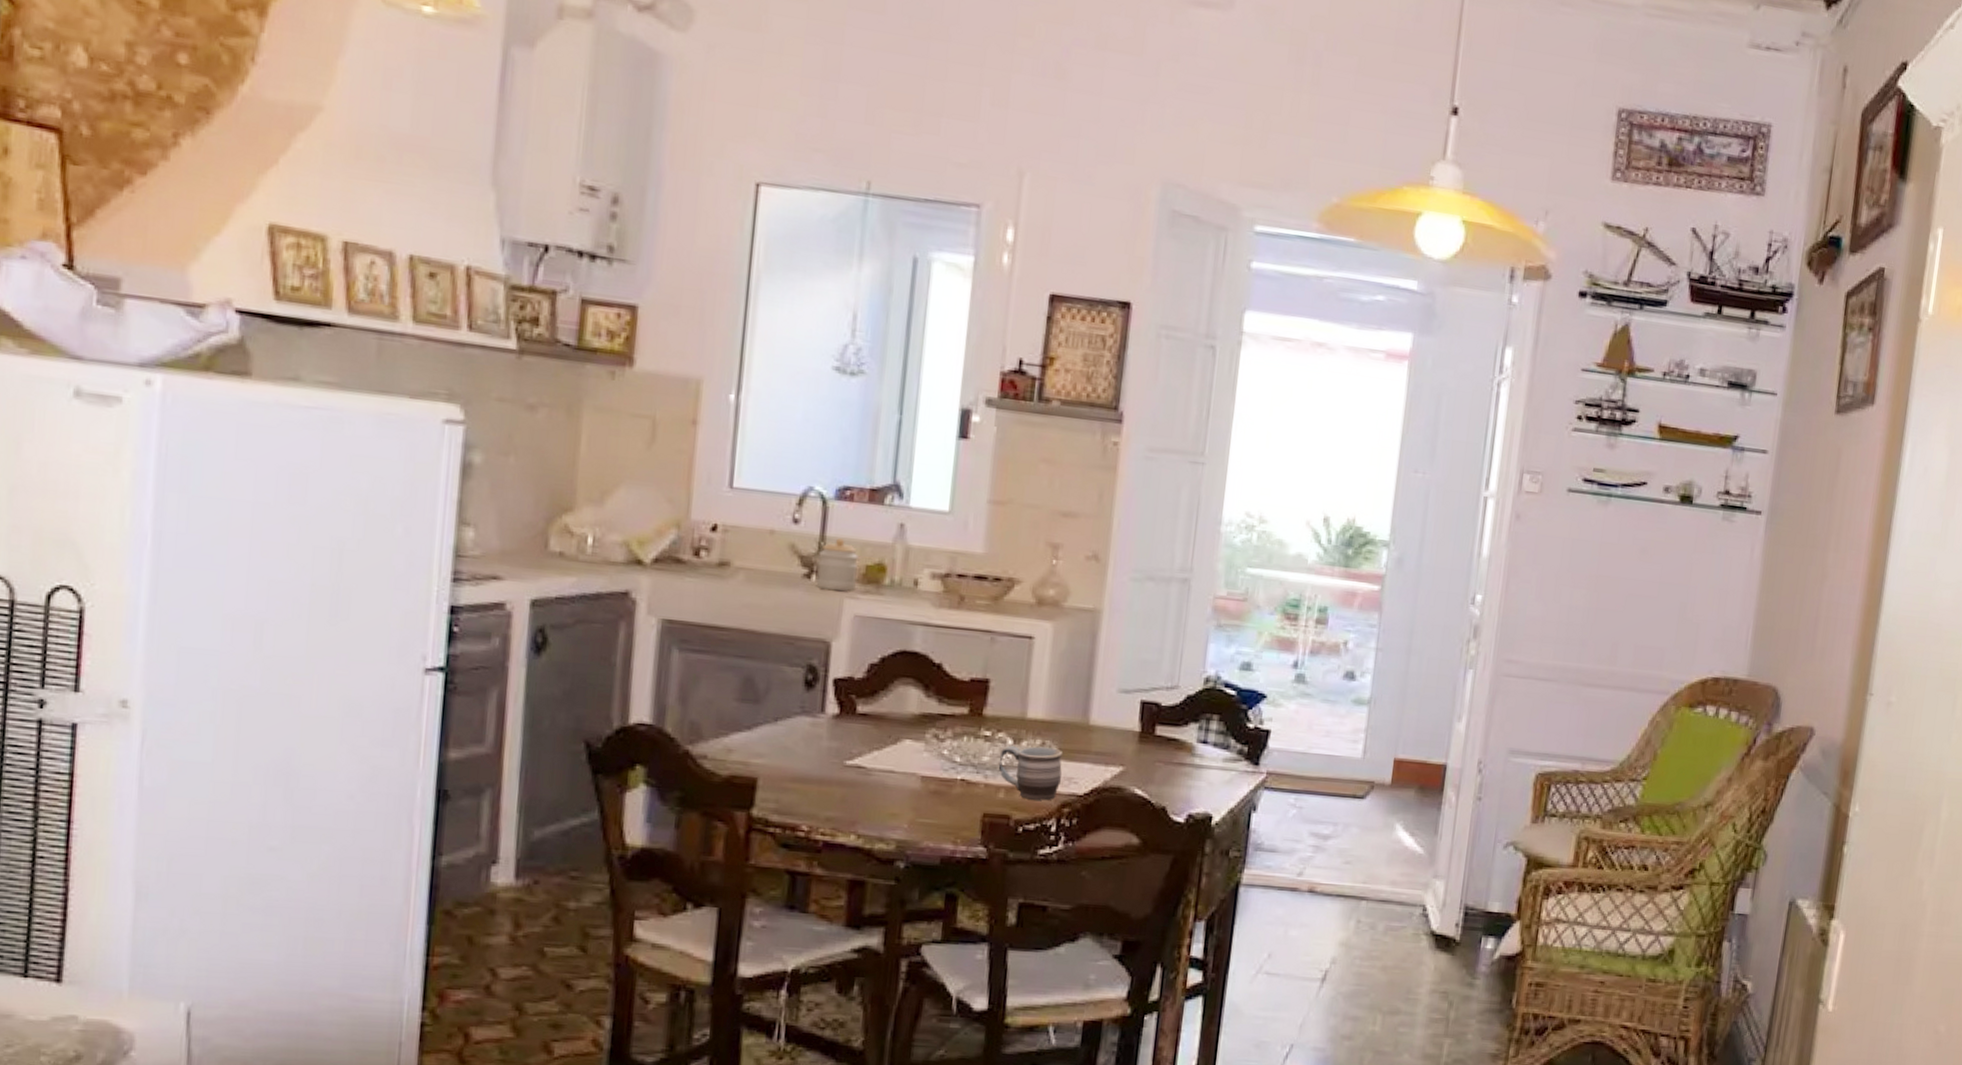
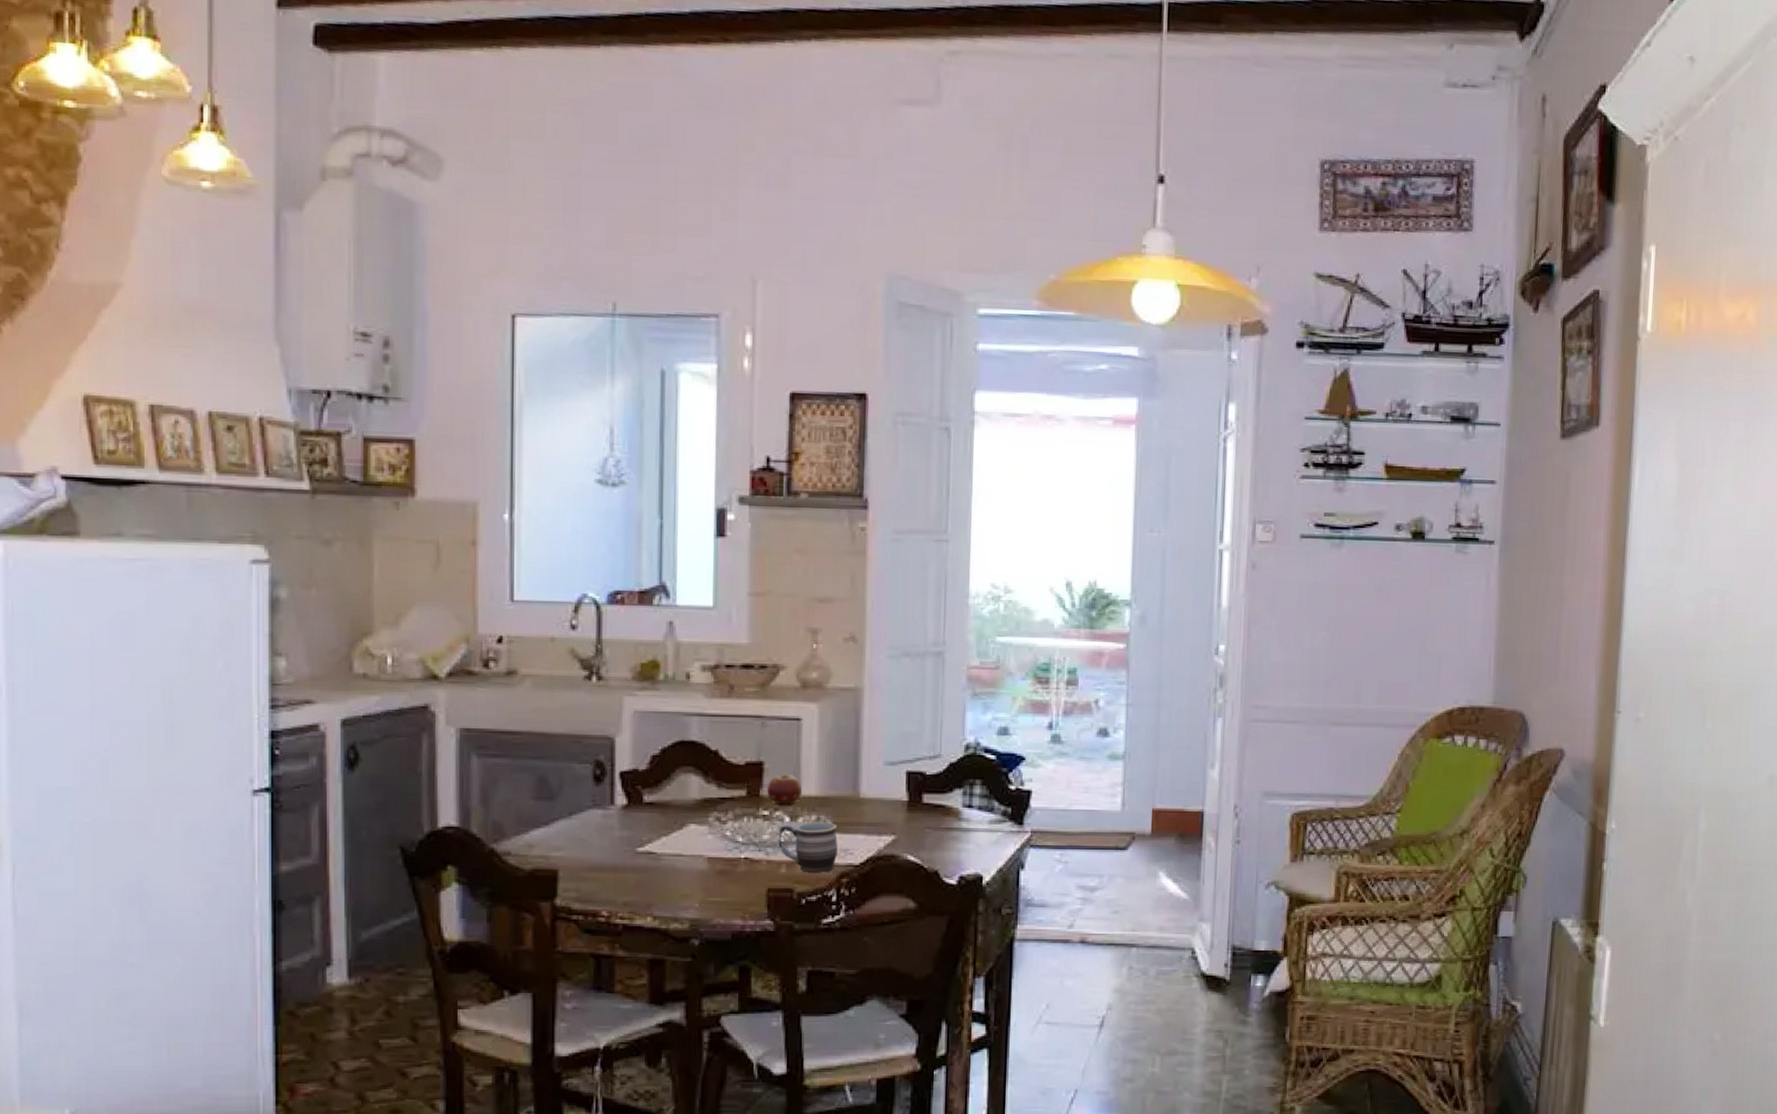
jar: present [815,538,858,591] -> none [595,640,633,689]
fruit: none [991,694,1029,727] -> present [767,774,803,805]

